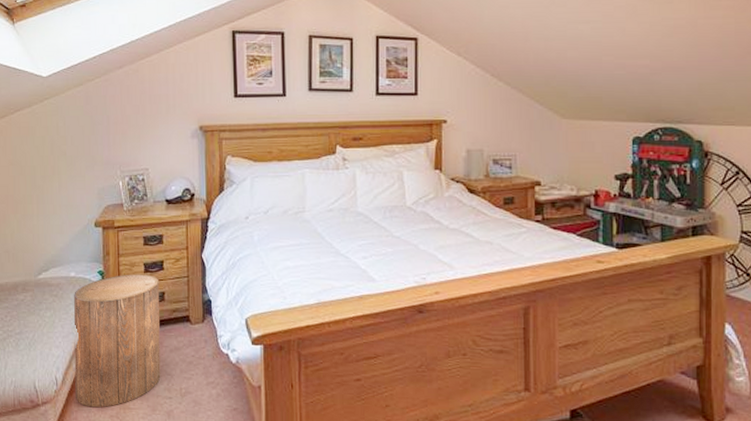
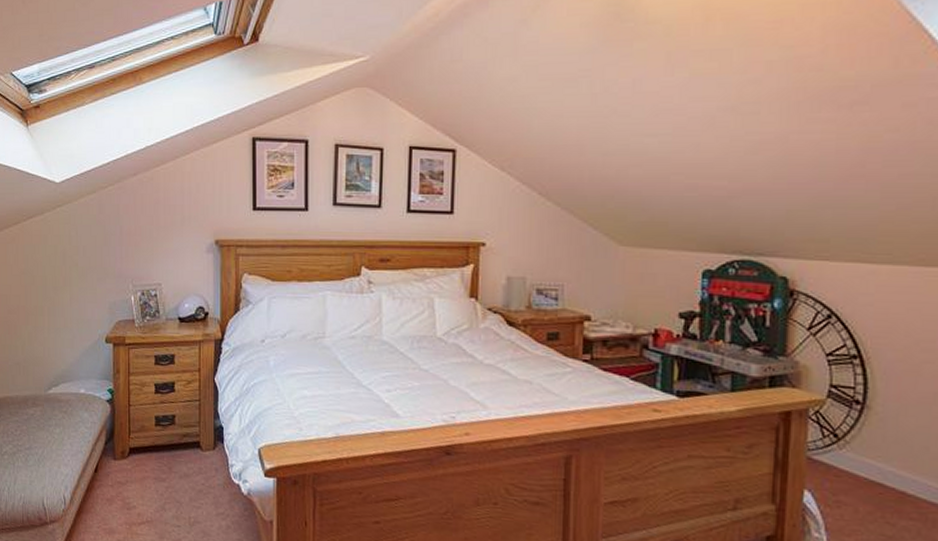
stool: present [74,274,161,408] -> none [83,394,170,531]

